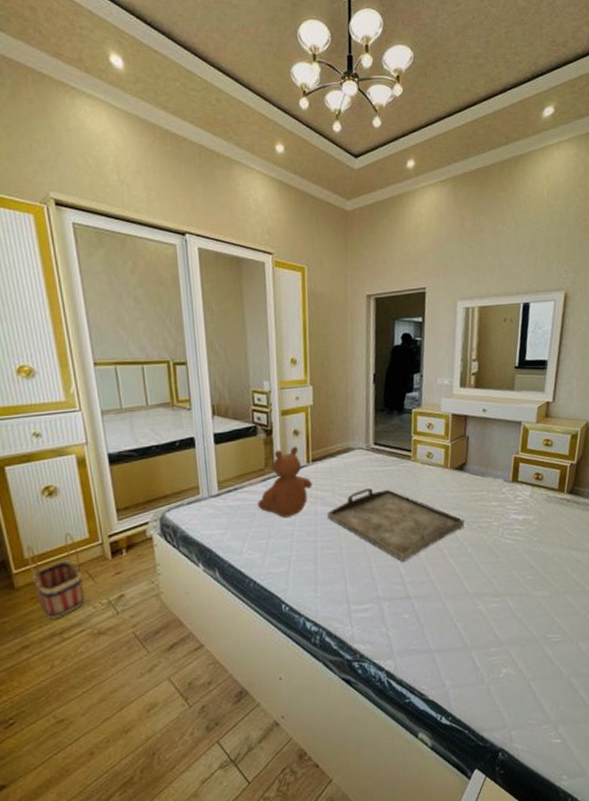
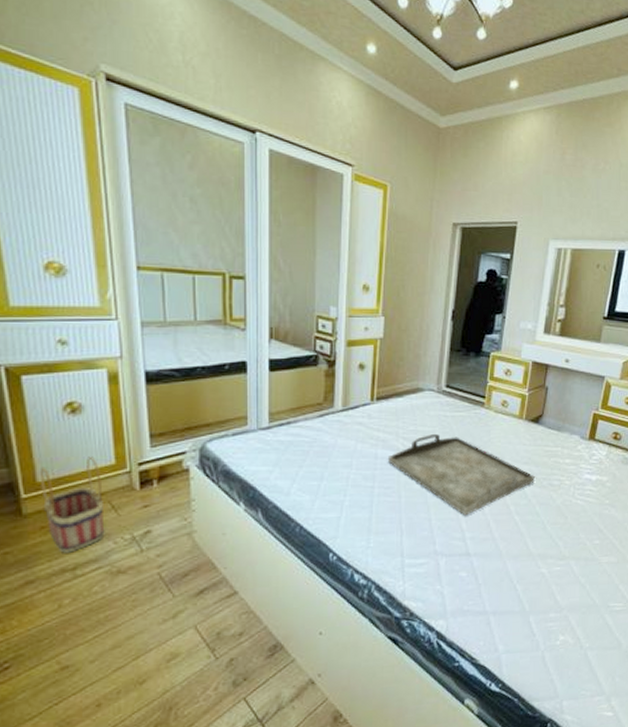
teddy bear: present [258,446,313,518] -> none [312,381,375,458]

